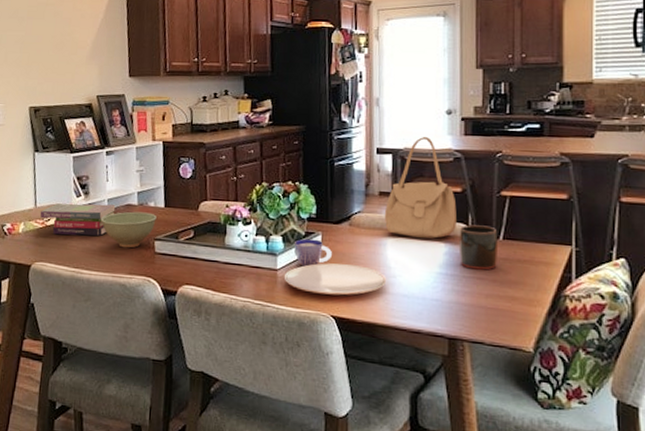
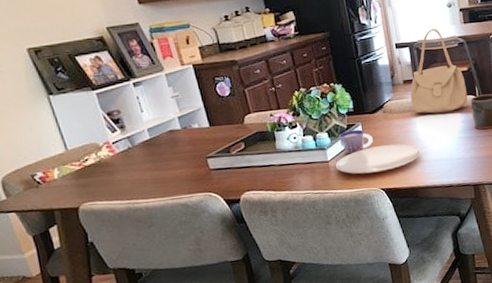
books: present [40,203,116,237] -> none [73,133,159,173]
bowl: present [101,211,157,249] -> none [145,134,204,172]

